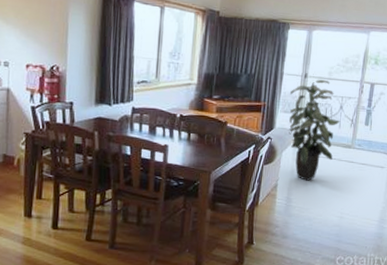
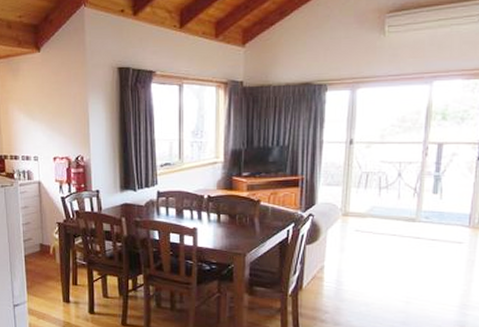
indoor plant: present [288,79,341,181] -> none [333,144,400,261]

